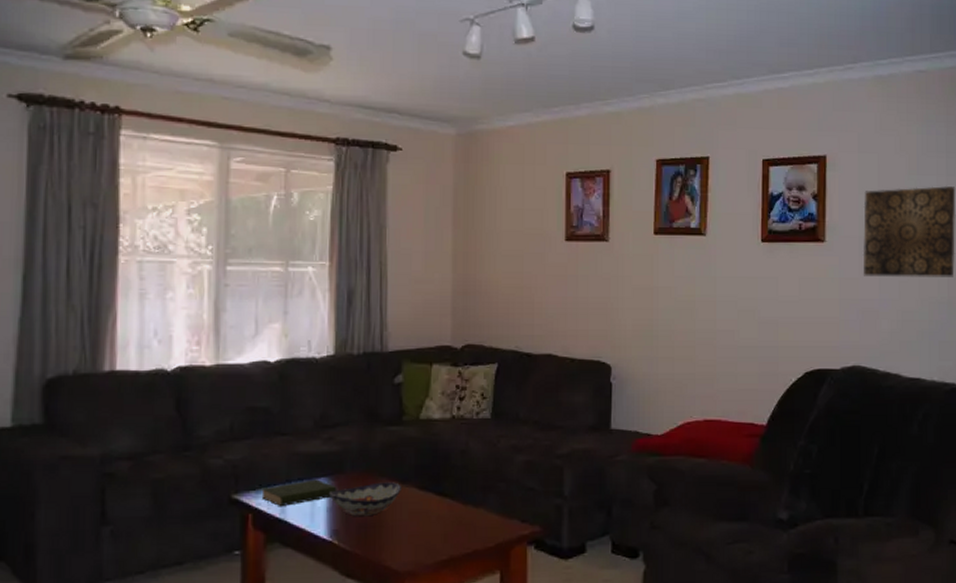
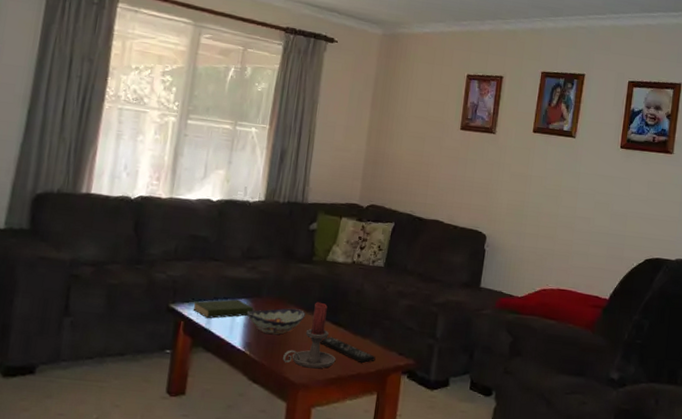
candle holder: none [380,470,445,552] -> present [283,302,336,369]
remote control: none [422,510,493,537] -> present [319,336,376,363]

